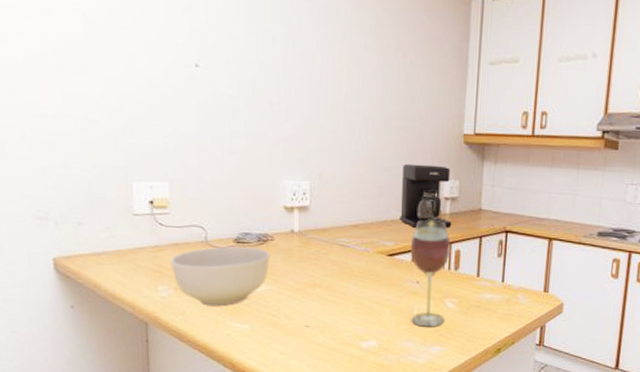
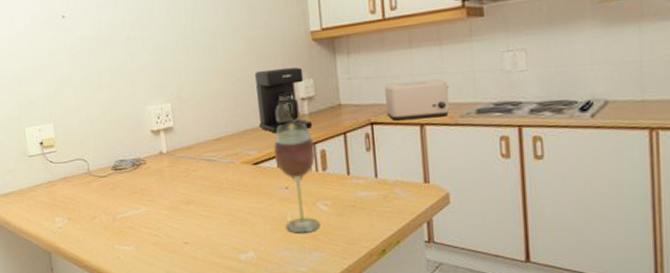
bowl: present [170,246,271,306] -> none [61,172,146,231]
toaster: none [522,197,579,235] -> present [385,79,450,121]

